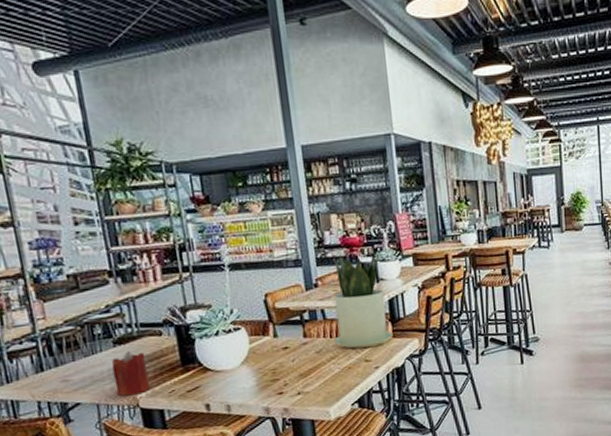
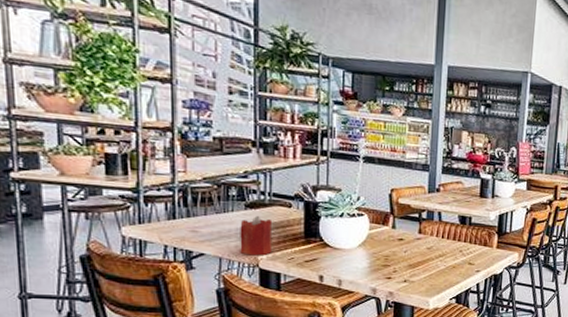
planter: present [333,255,393,349] -> none [444,169,497,252]

